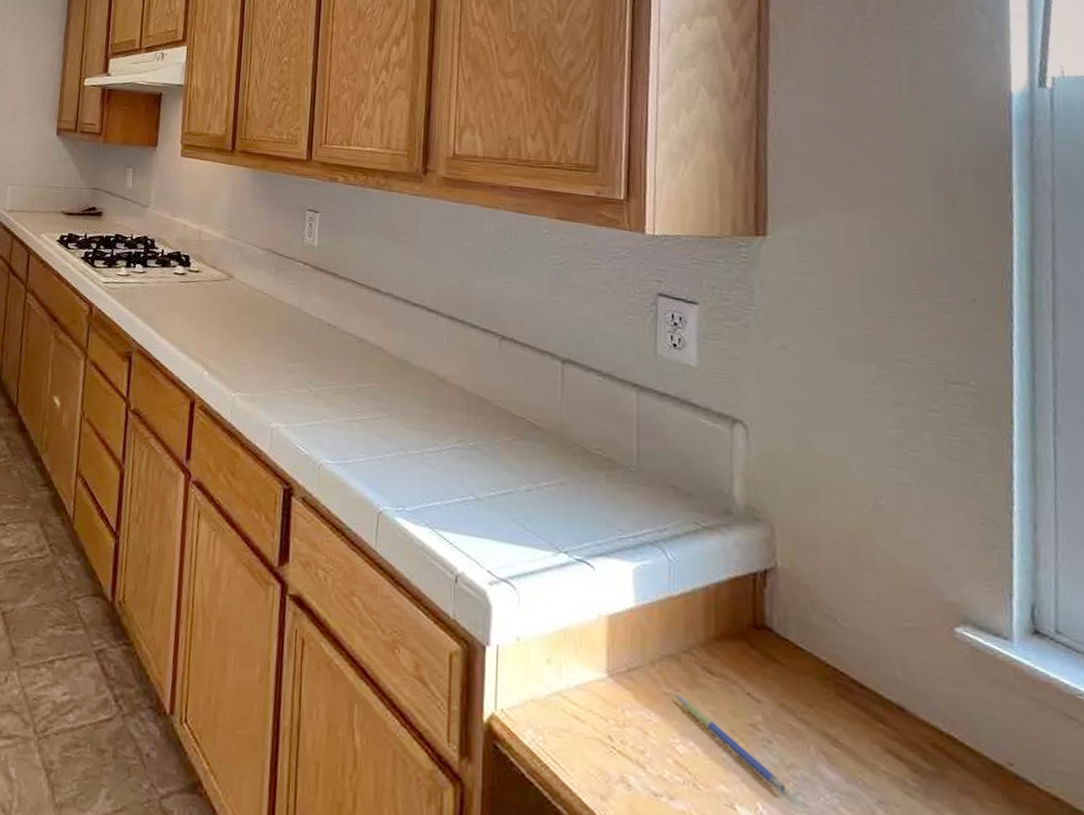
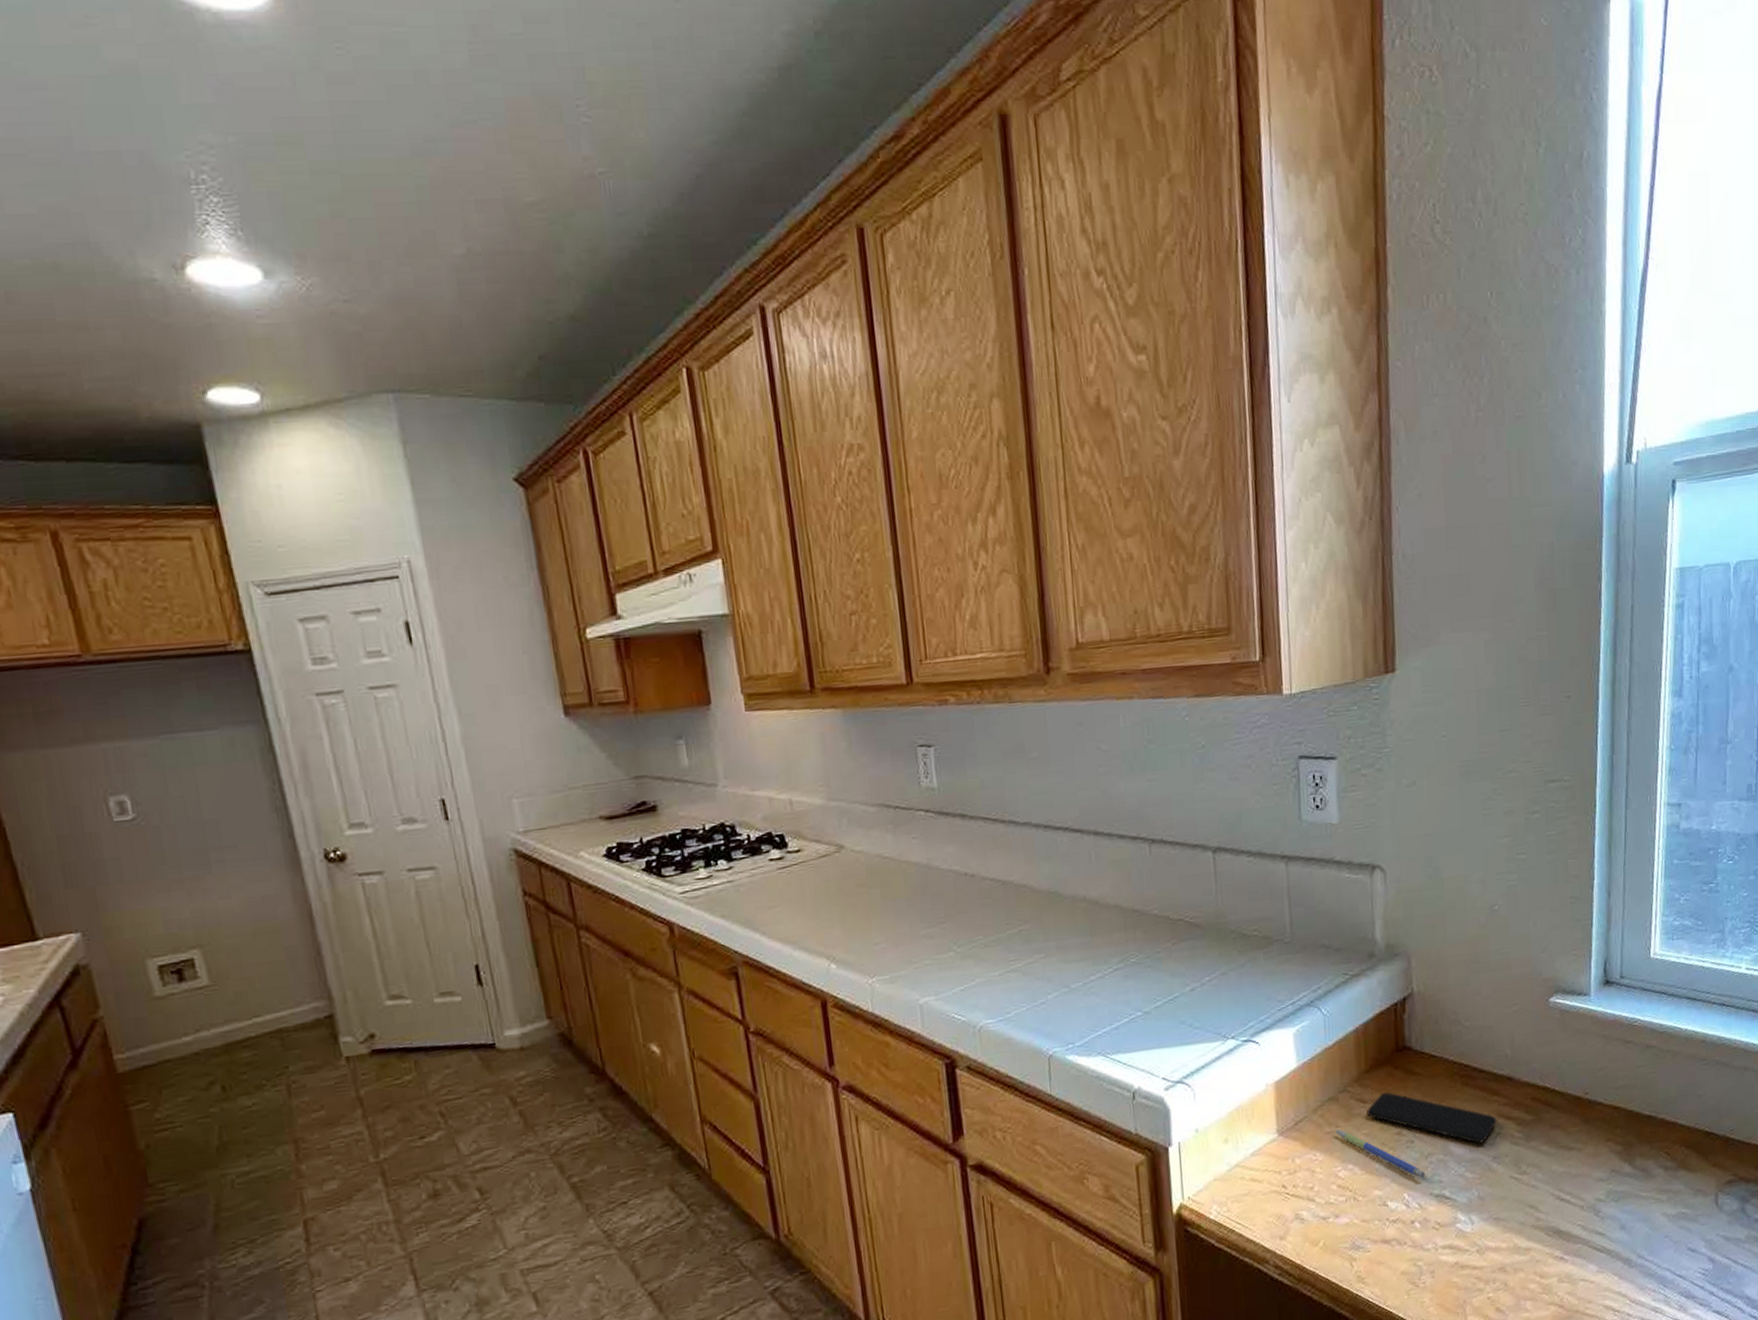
smartphone: none [714,670,884,777] -> present [1367,1092,1497,1144]

